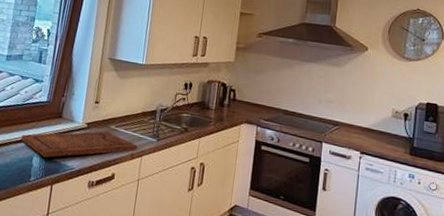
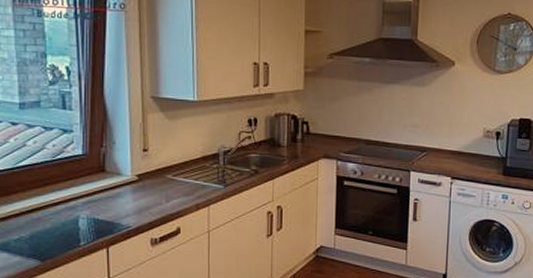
cutting board: present [21,131,138,158] -> none [59,182,202,218]

